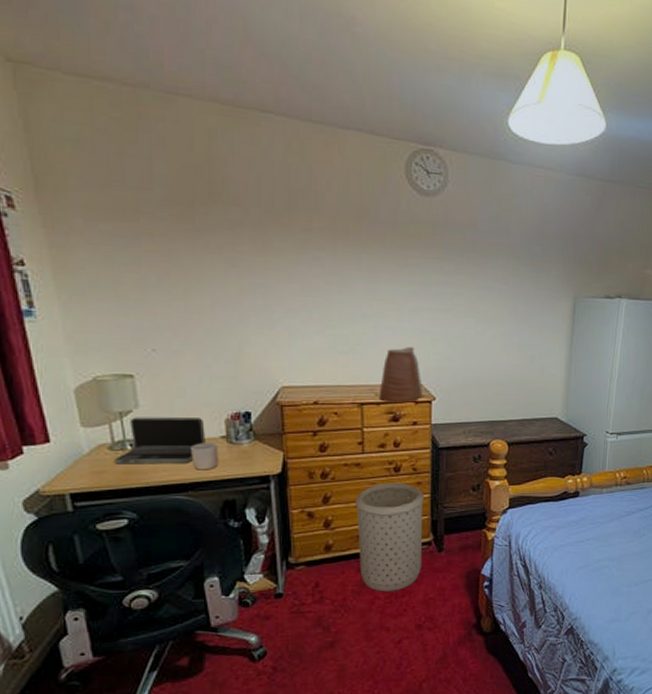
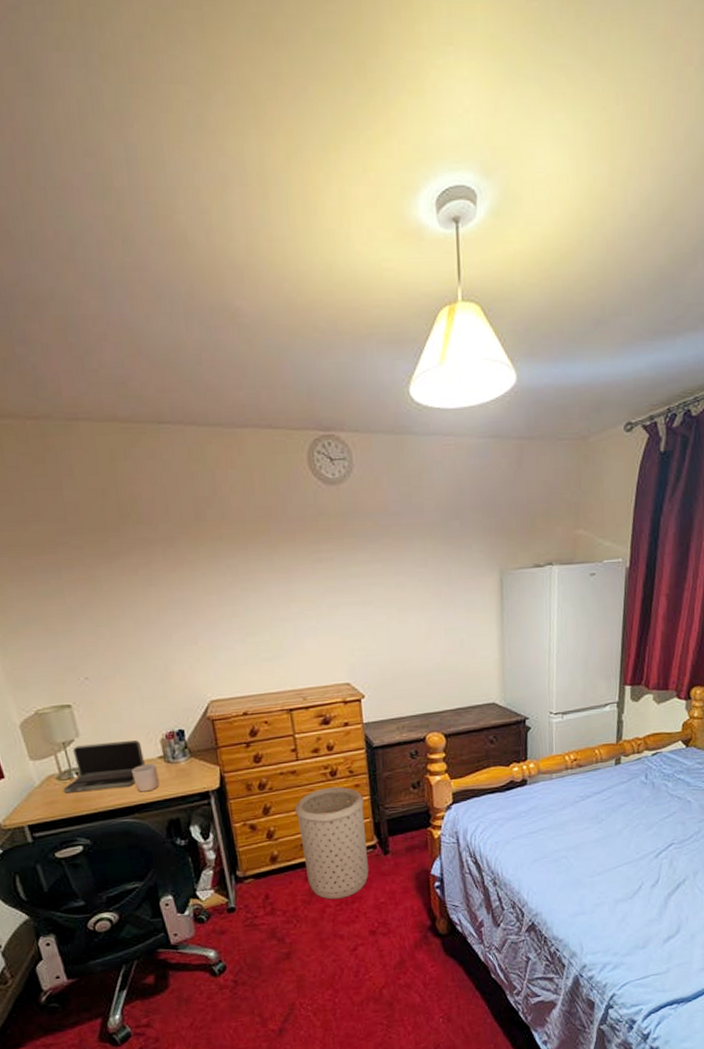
decorative vase: present [378,347,423,404] -> none [306,645,351,706]

